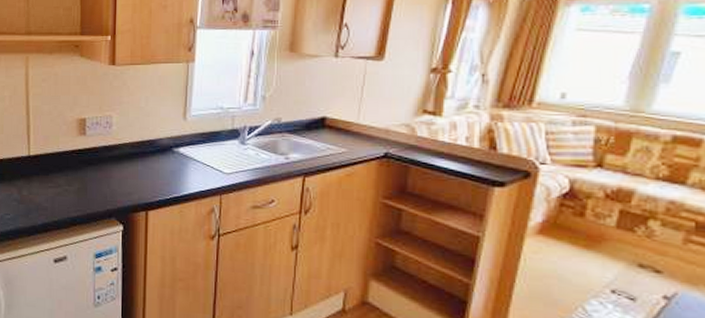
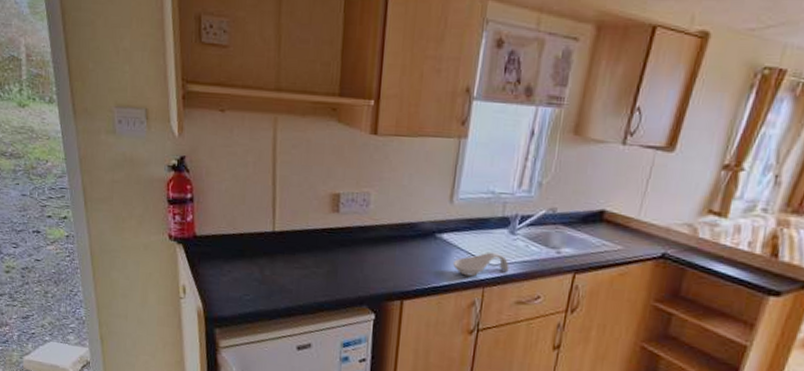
spoon rest: none [191,162,243,186] -> present [453,252,509,277]

